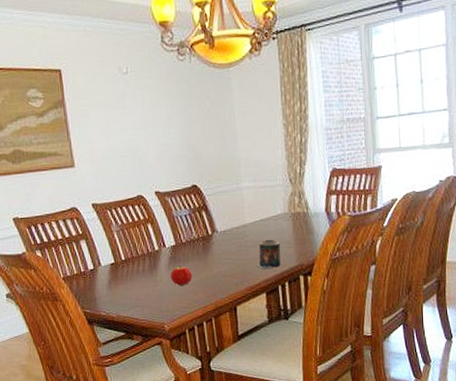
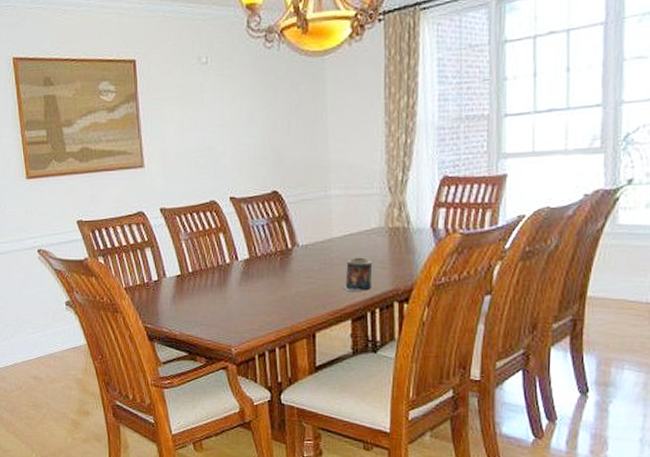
fruit: present [171,266,193,286] -> none [242,282,267,304]

